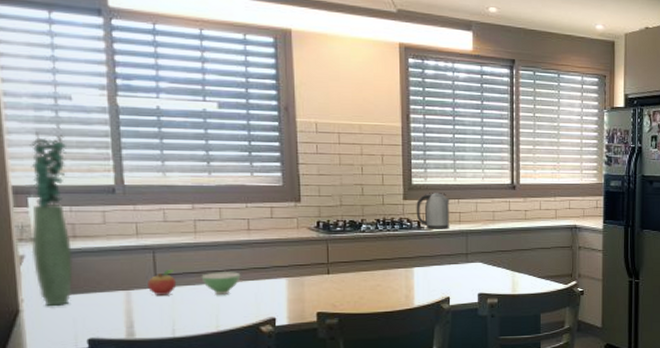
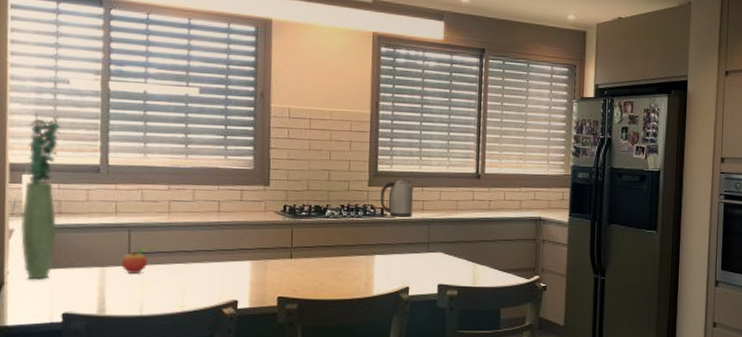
bowl: present [201,272,241,294] -> none [171,252,208,275]

